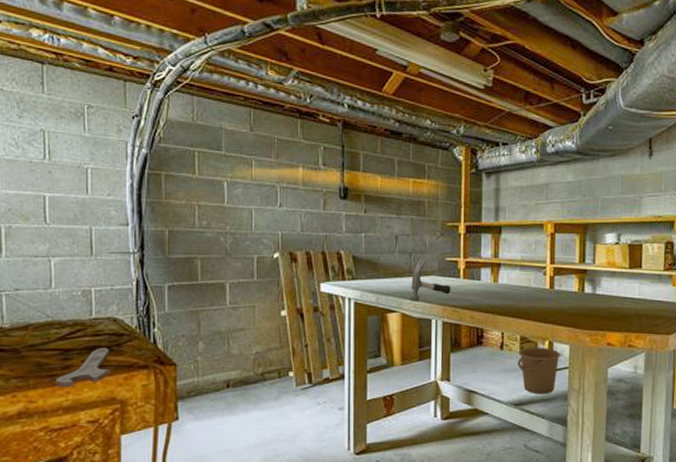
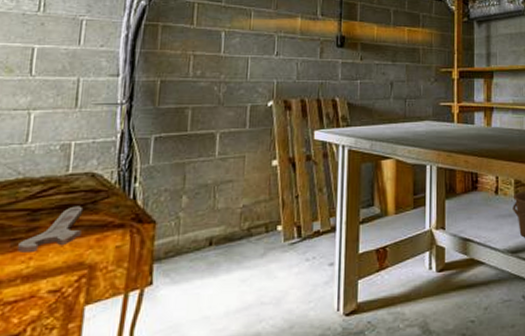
claw hammer: present [409,258,451,301] -> none [404,104,445,147]

